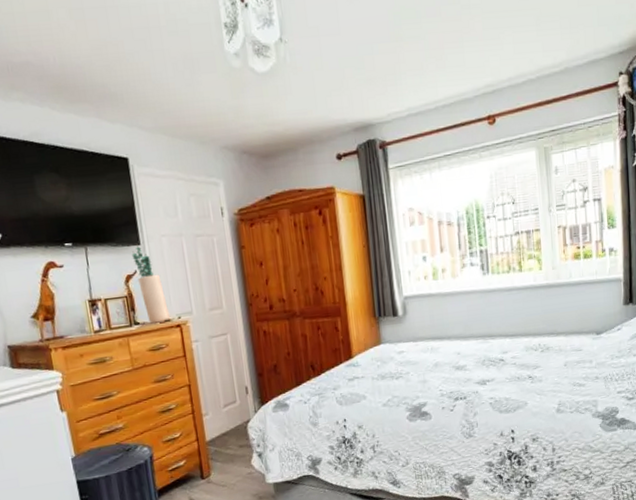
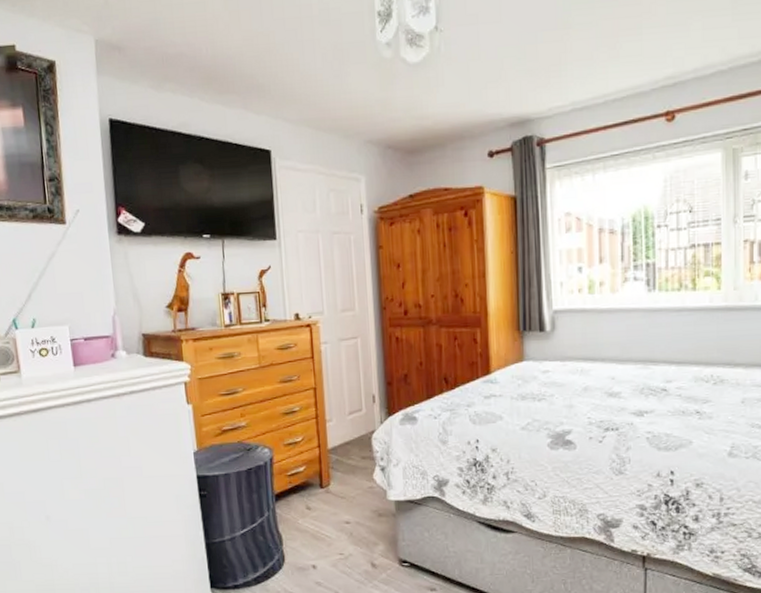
vase: present [131,244,171,325] -> none [267,239,301,323]

